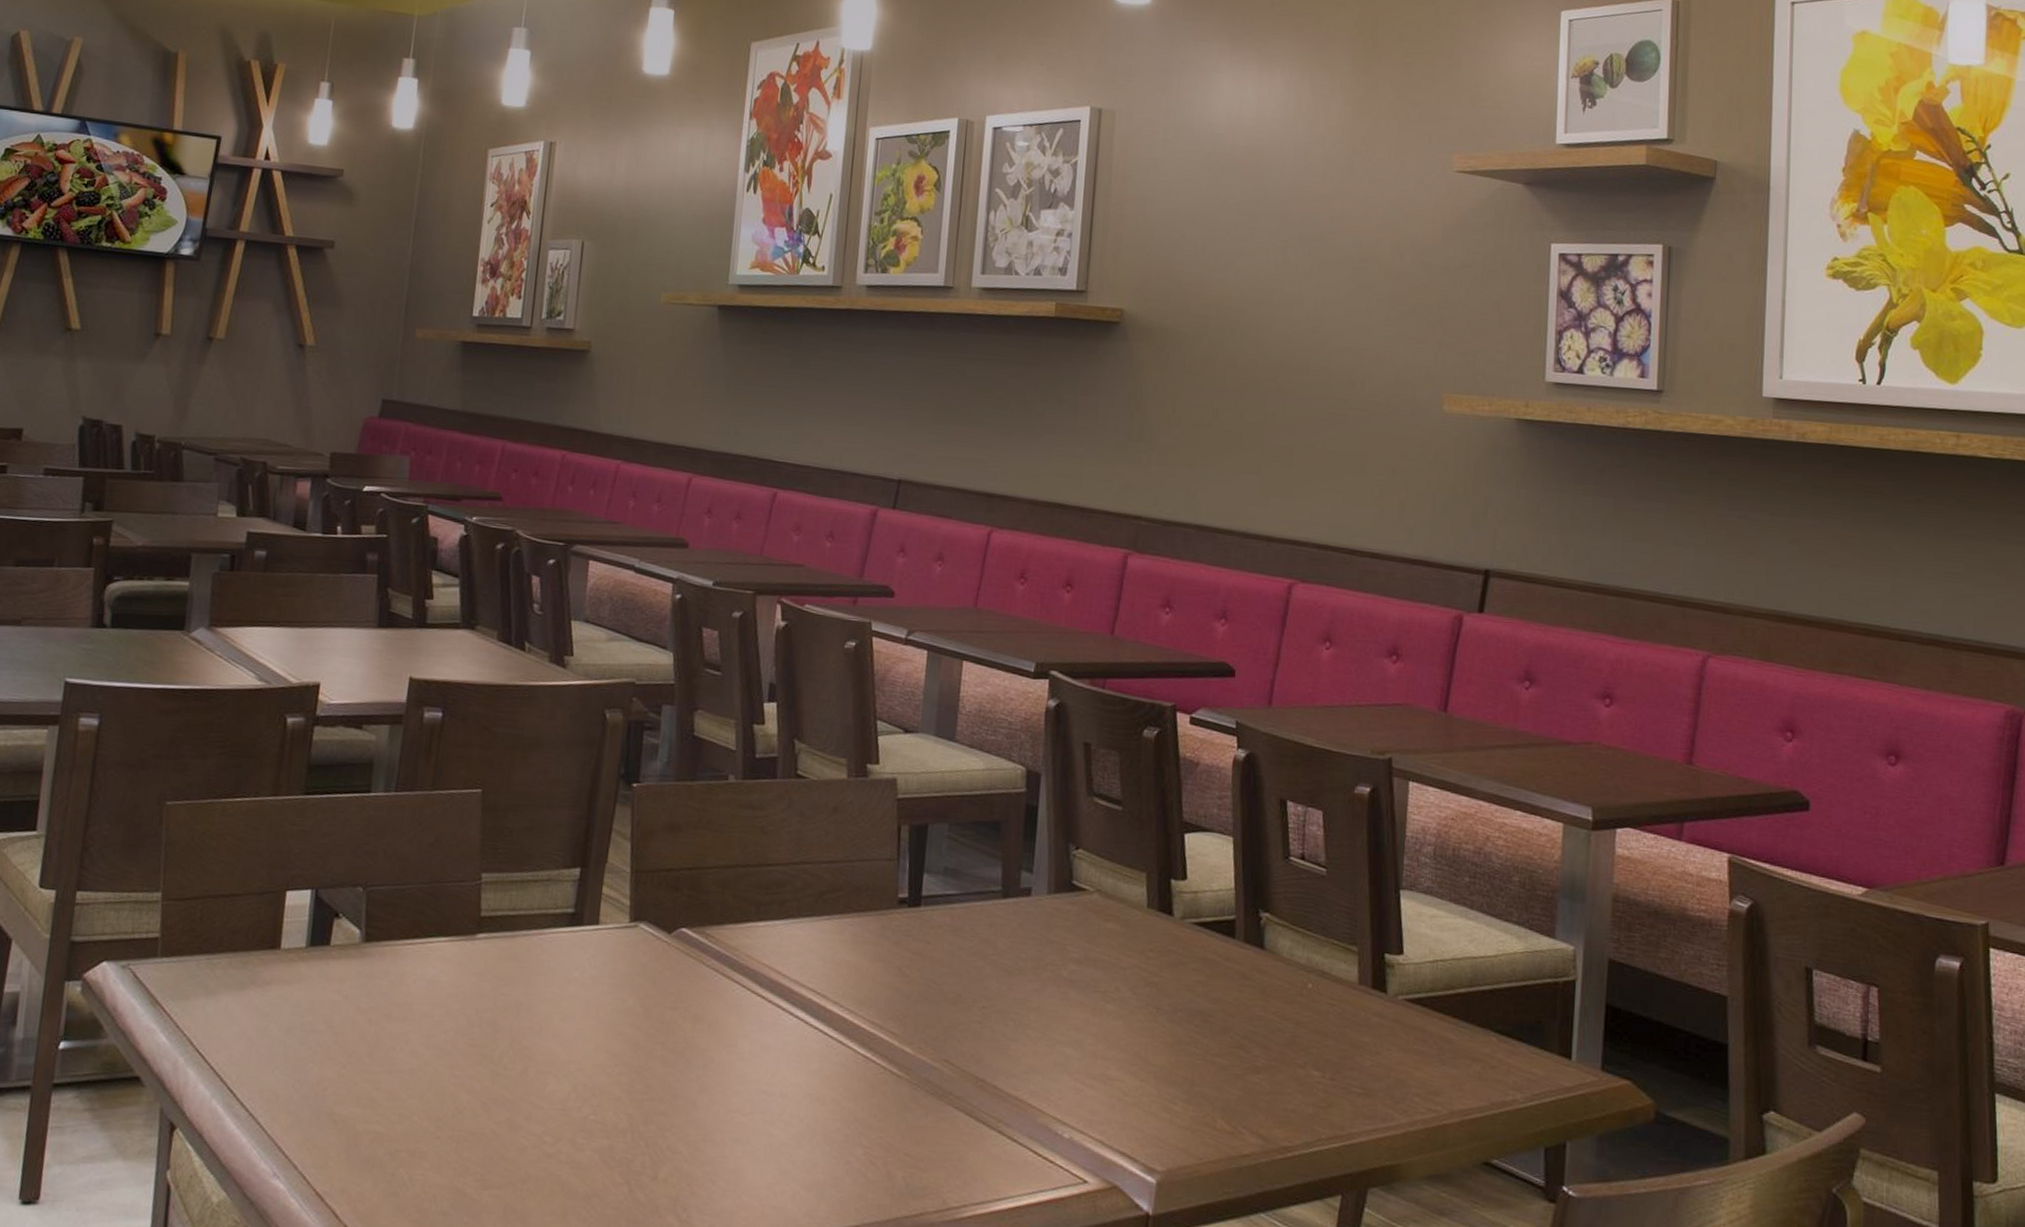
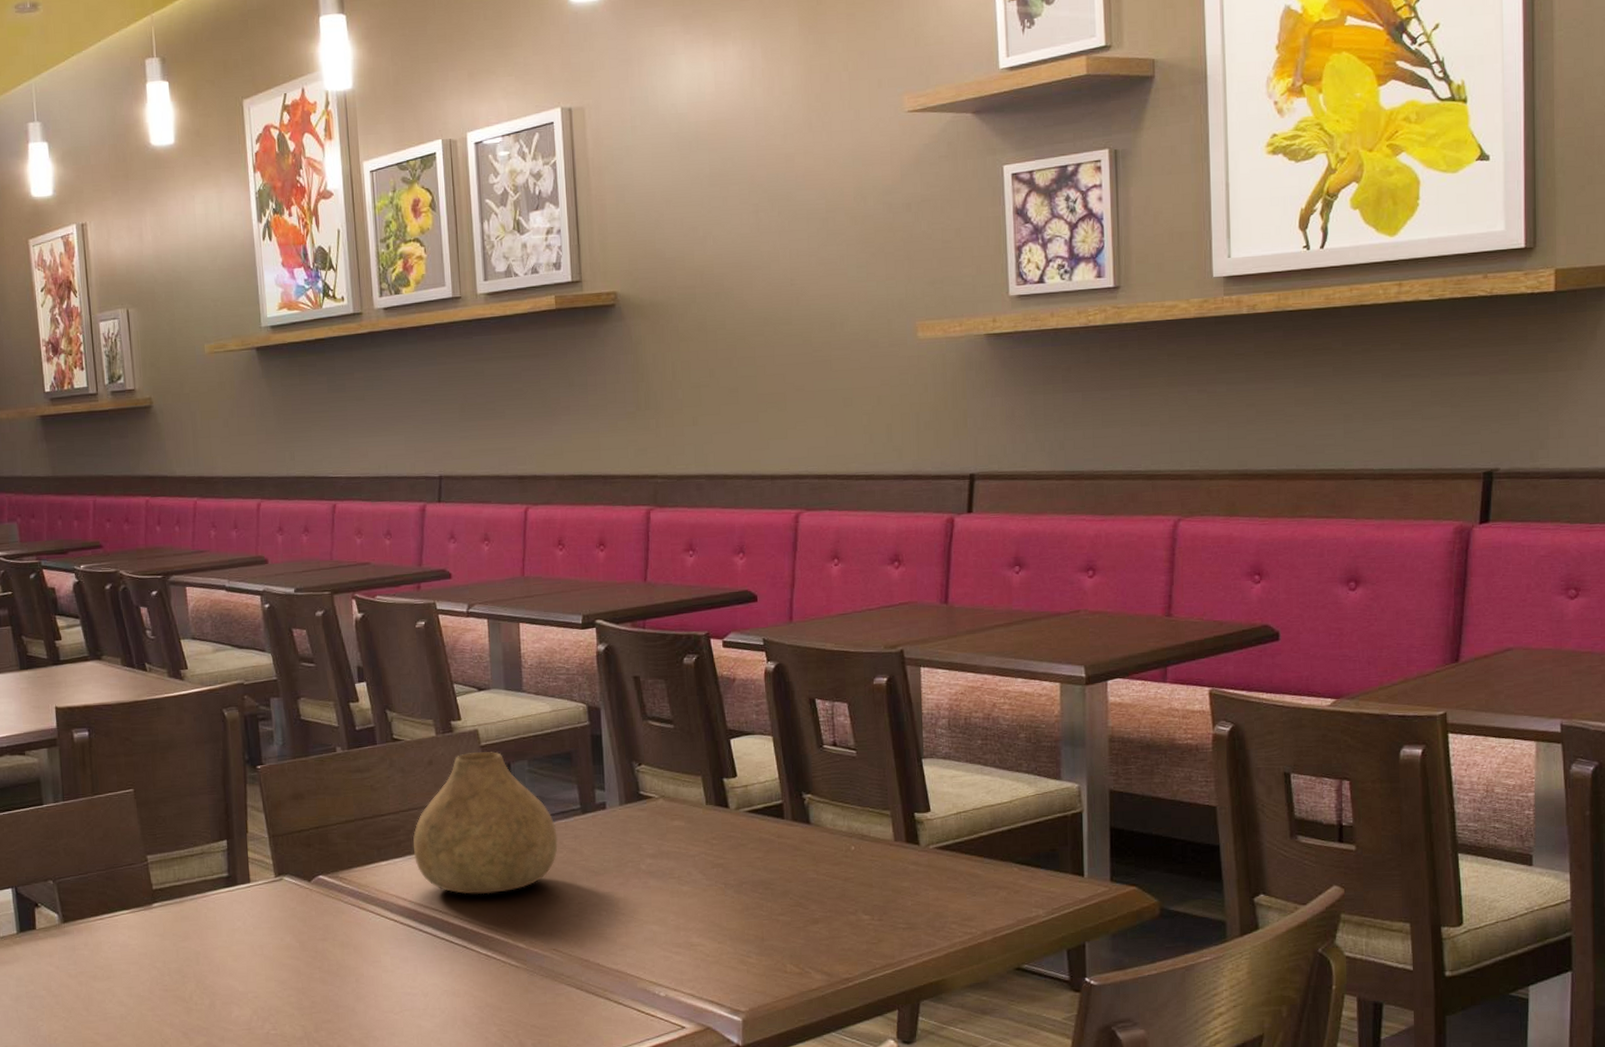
vase: none [798,804,970,981] -> present [412,751,558,895]

